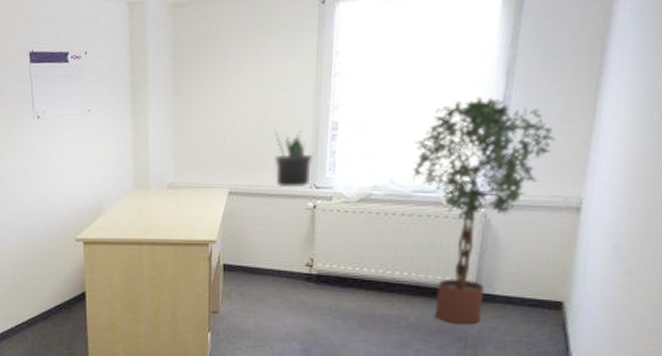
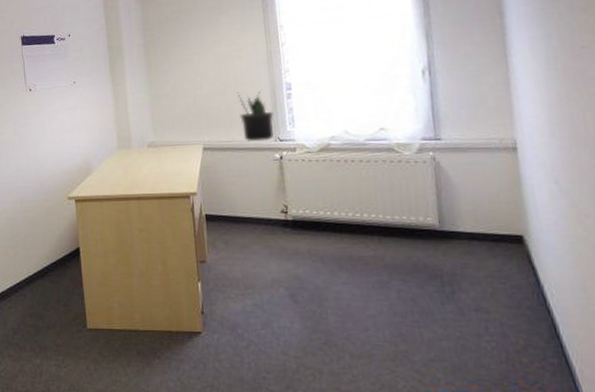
potted tree: present [412,97,555,325] -> none [357,57,480,263]

